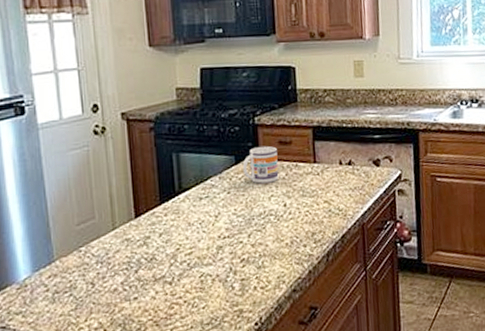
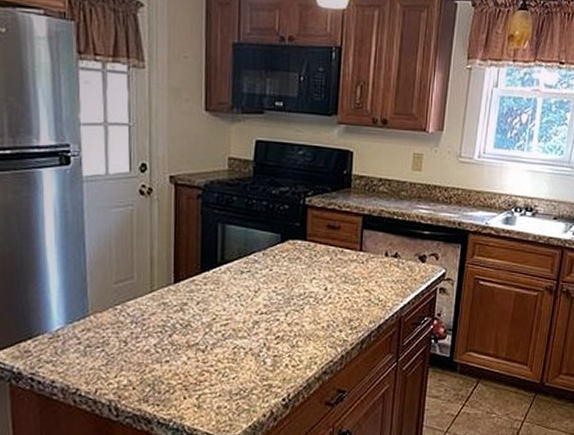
mug: present [242,146,279,184] -> none [287,227,324,265]

